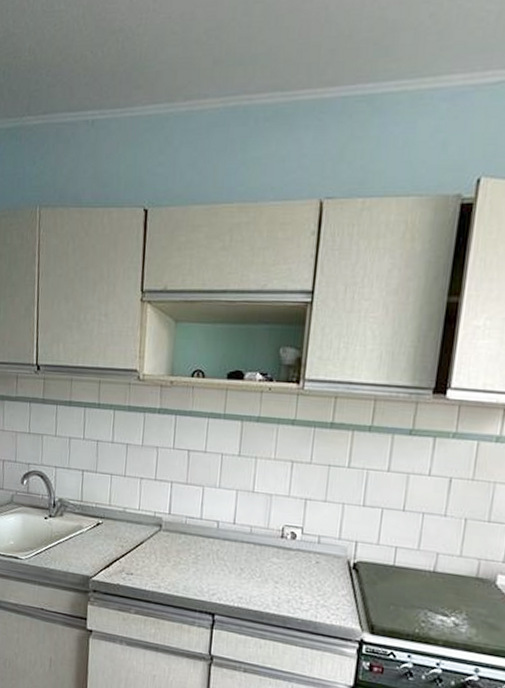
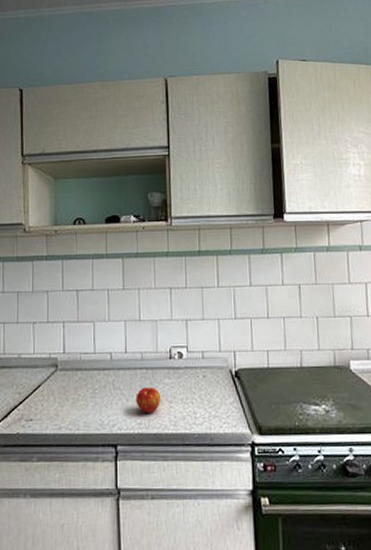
apple: none [239,562,267,590] -> present [136,387,161,413]

